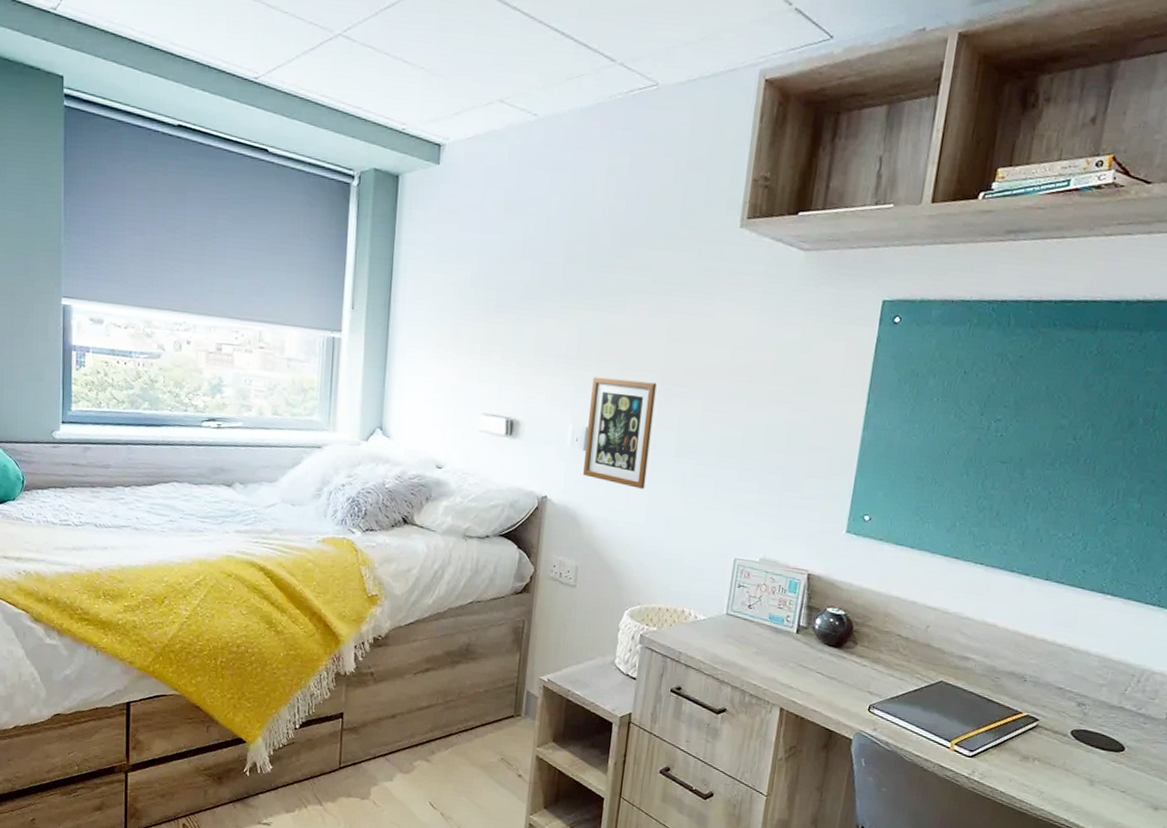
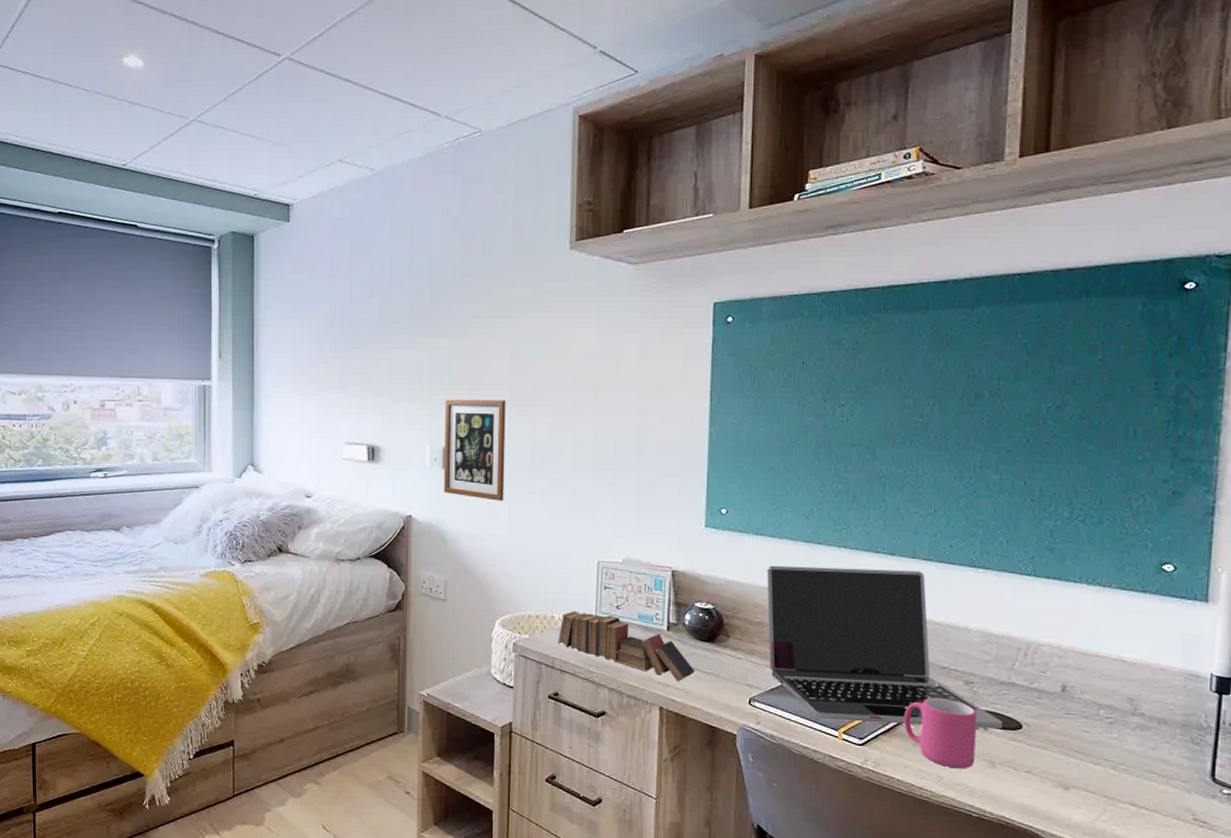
book: none [686,606,820,684] -> present [558,610,696,682]
laptop: none [893,576,1107,751] -> present [767,565,1002,730]
mug: none [1013,715,1085,786] -> present [903,697,977,769]

